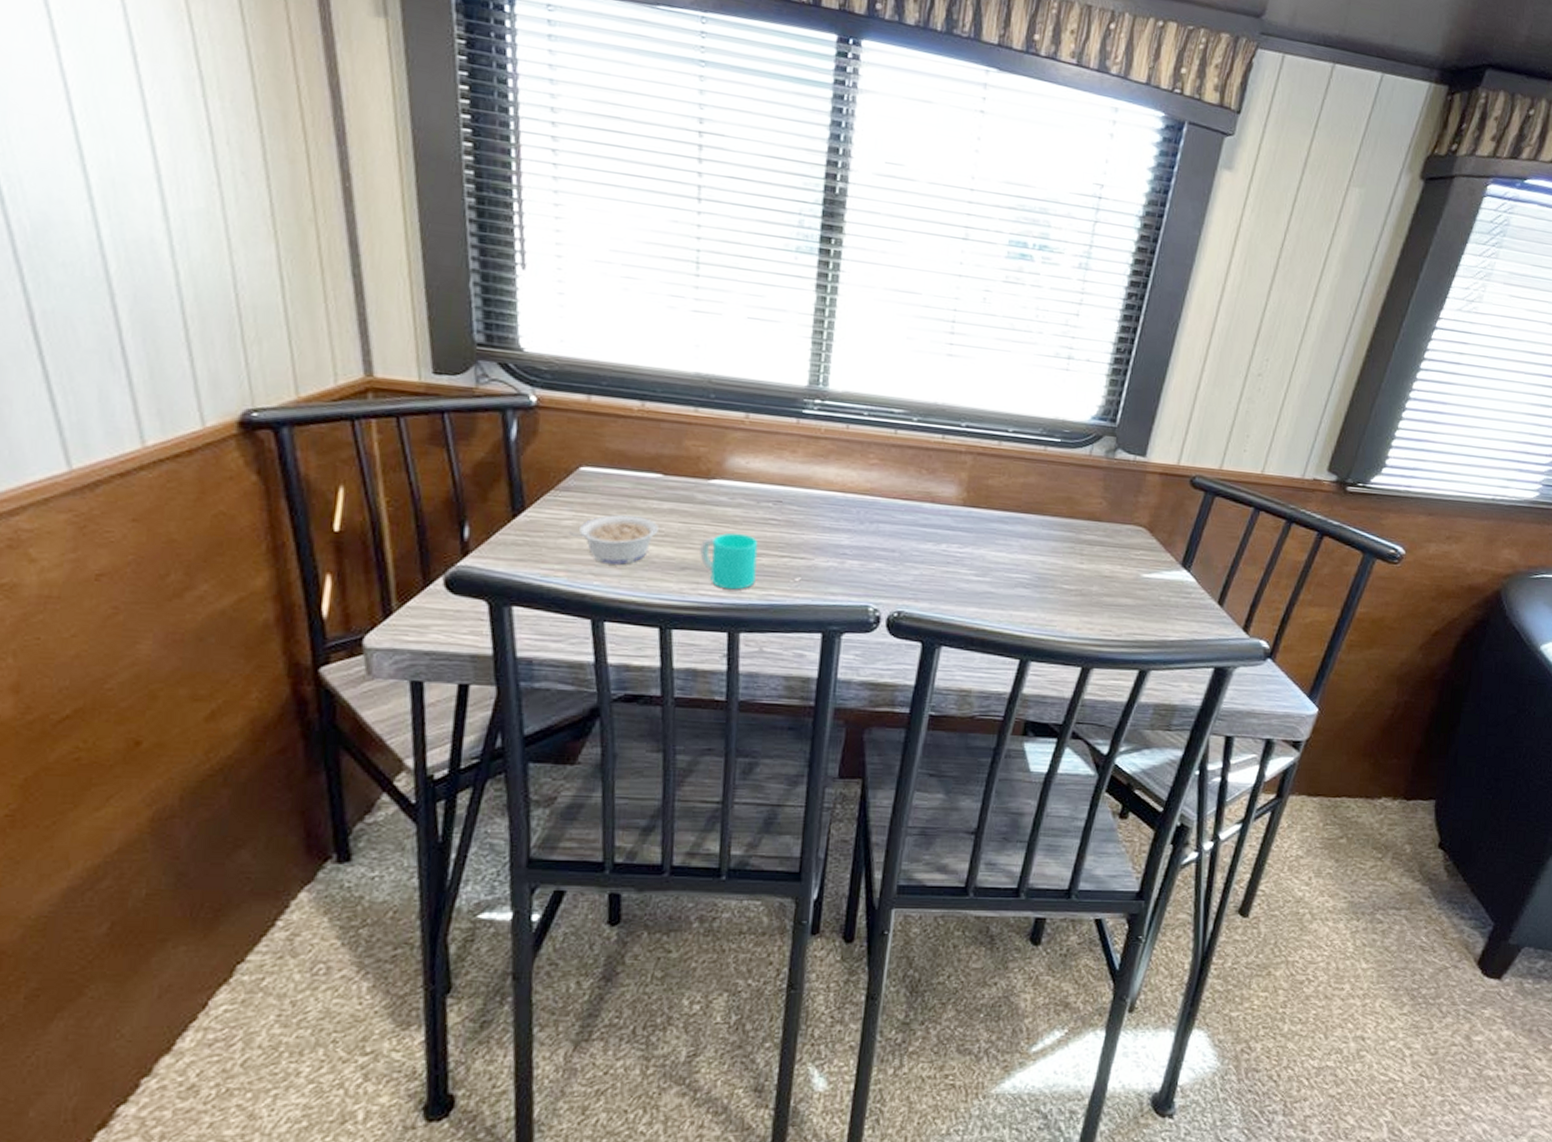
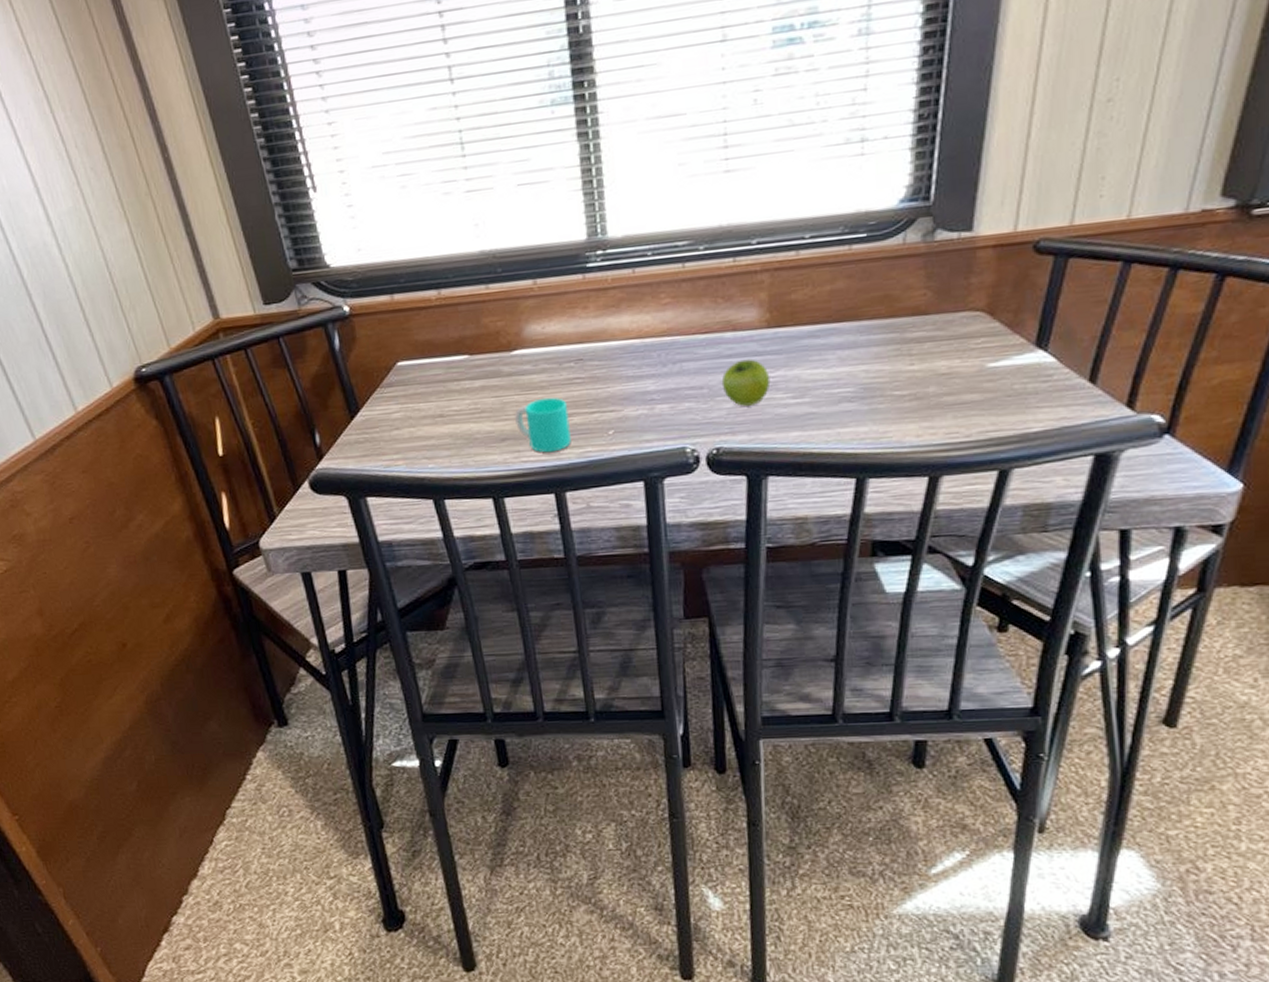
legume: present [567,514,659,565] -> none [398,398,475,447]
fruit: none [912,531,958,576] -> present [721,359,771,406]

